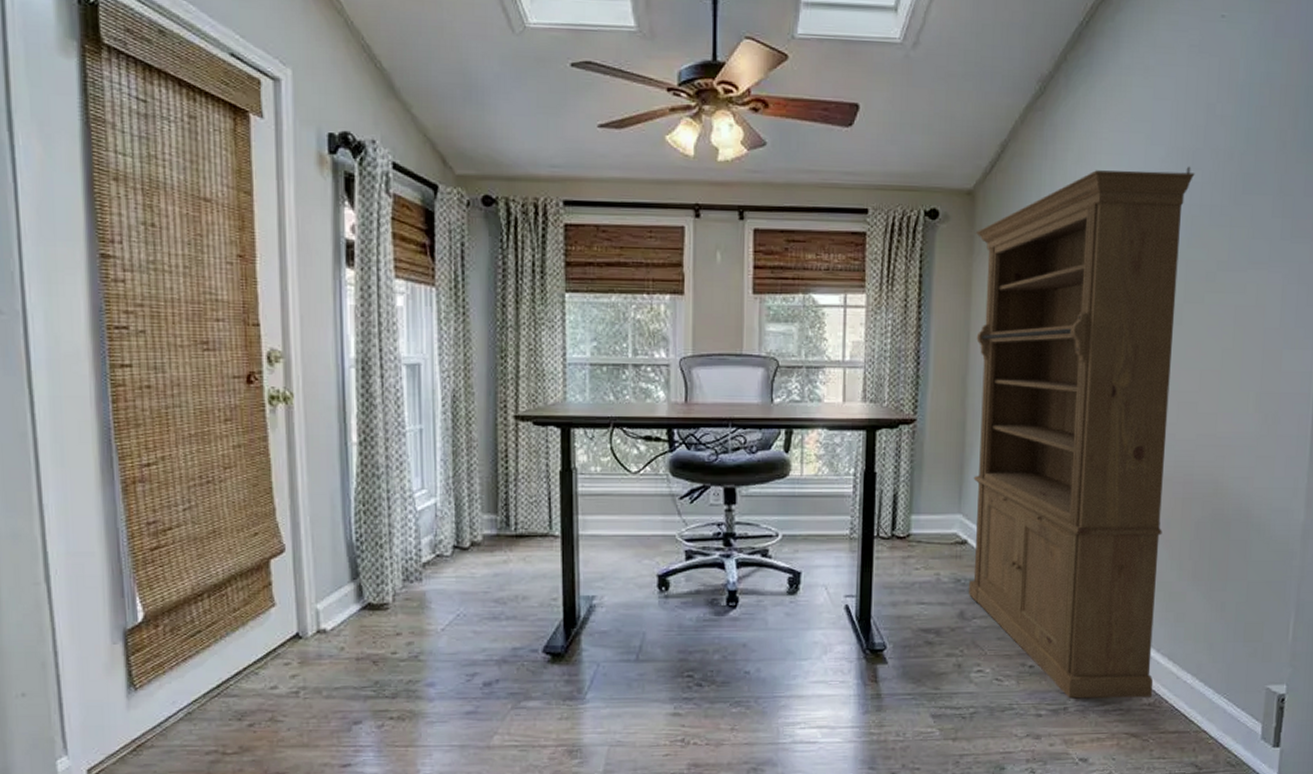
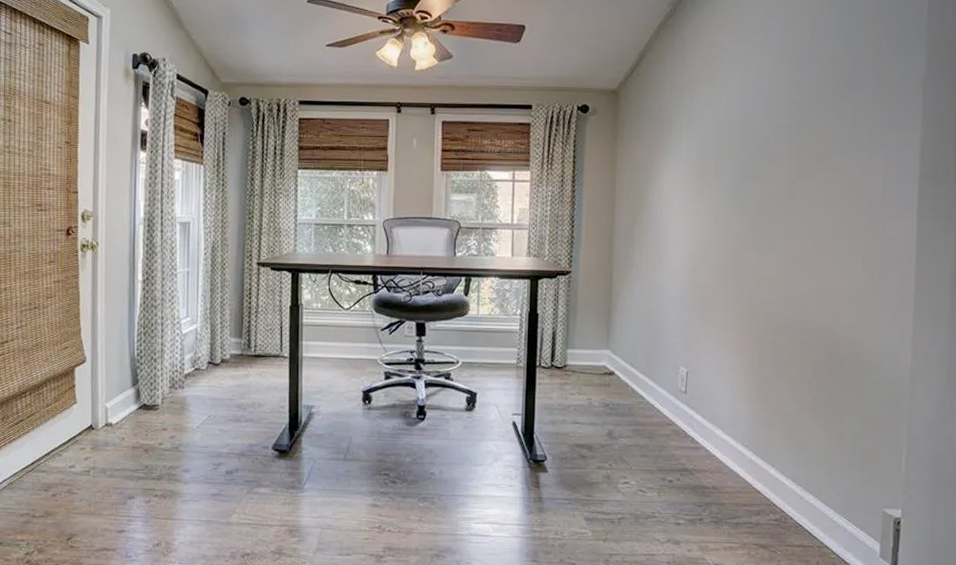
bookcase: present [969,166,1195,699] -> none [616,69,803,514]

